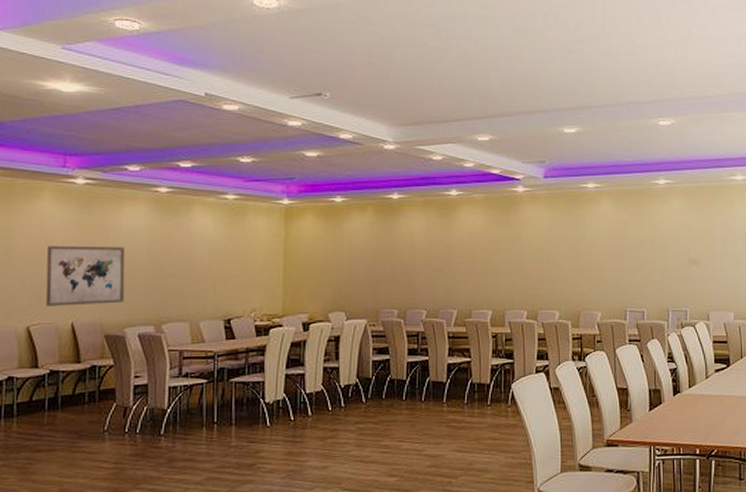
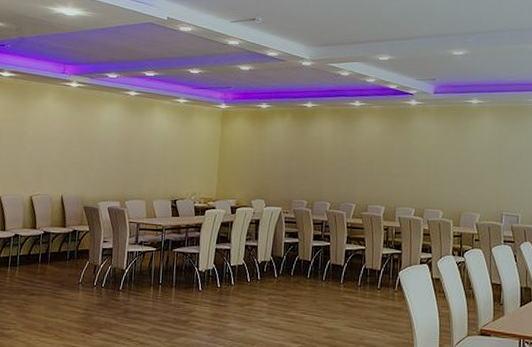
wall art: present [45,245,126,306] -> none [44,134,102,182]

